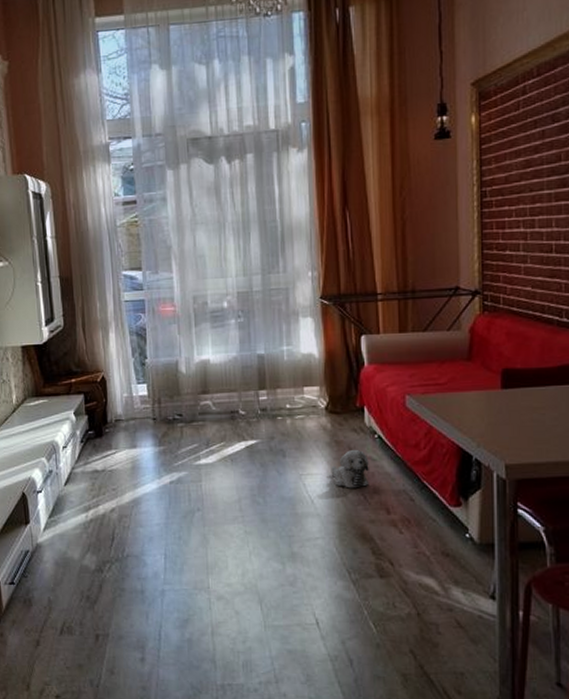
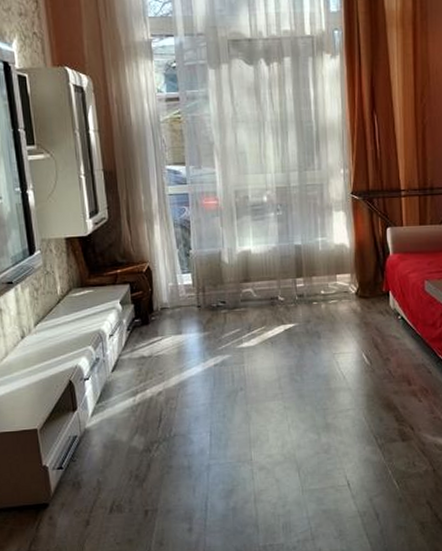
plush toy: present [330,450,369,488] -> none [360,330,394,364]

